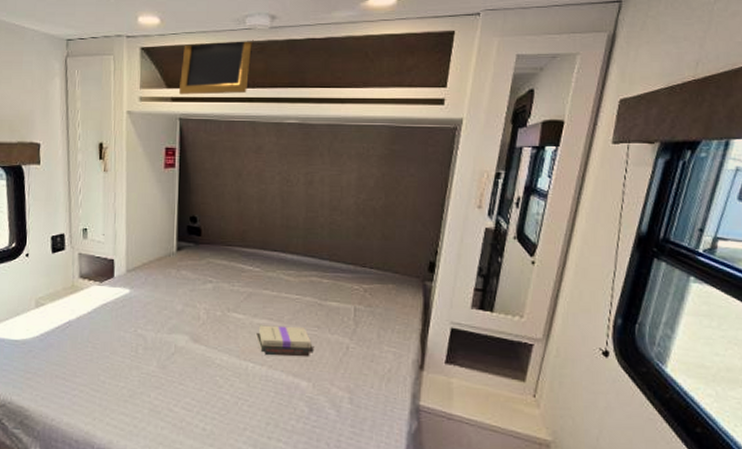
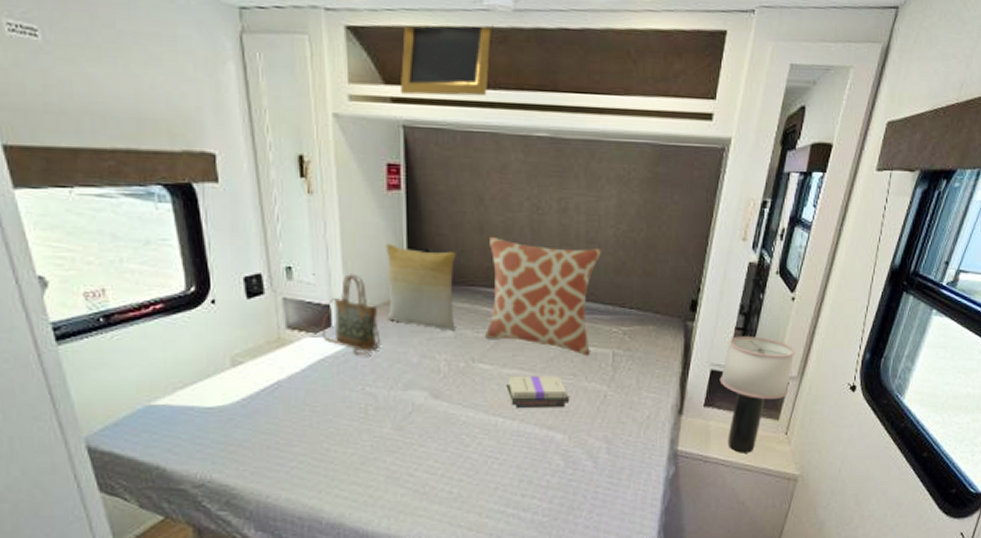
handbag: none [106,235,152,302] -> present [322,274,381,355]
pillow: none [160,210,217,284] -> present [386,243,456,331]
pillow: none [238,204,343,311] -> present [484,236,601,356]
table lamp: none [460,297,539,414] -> present [719,336,796,453]

